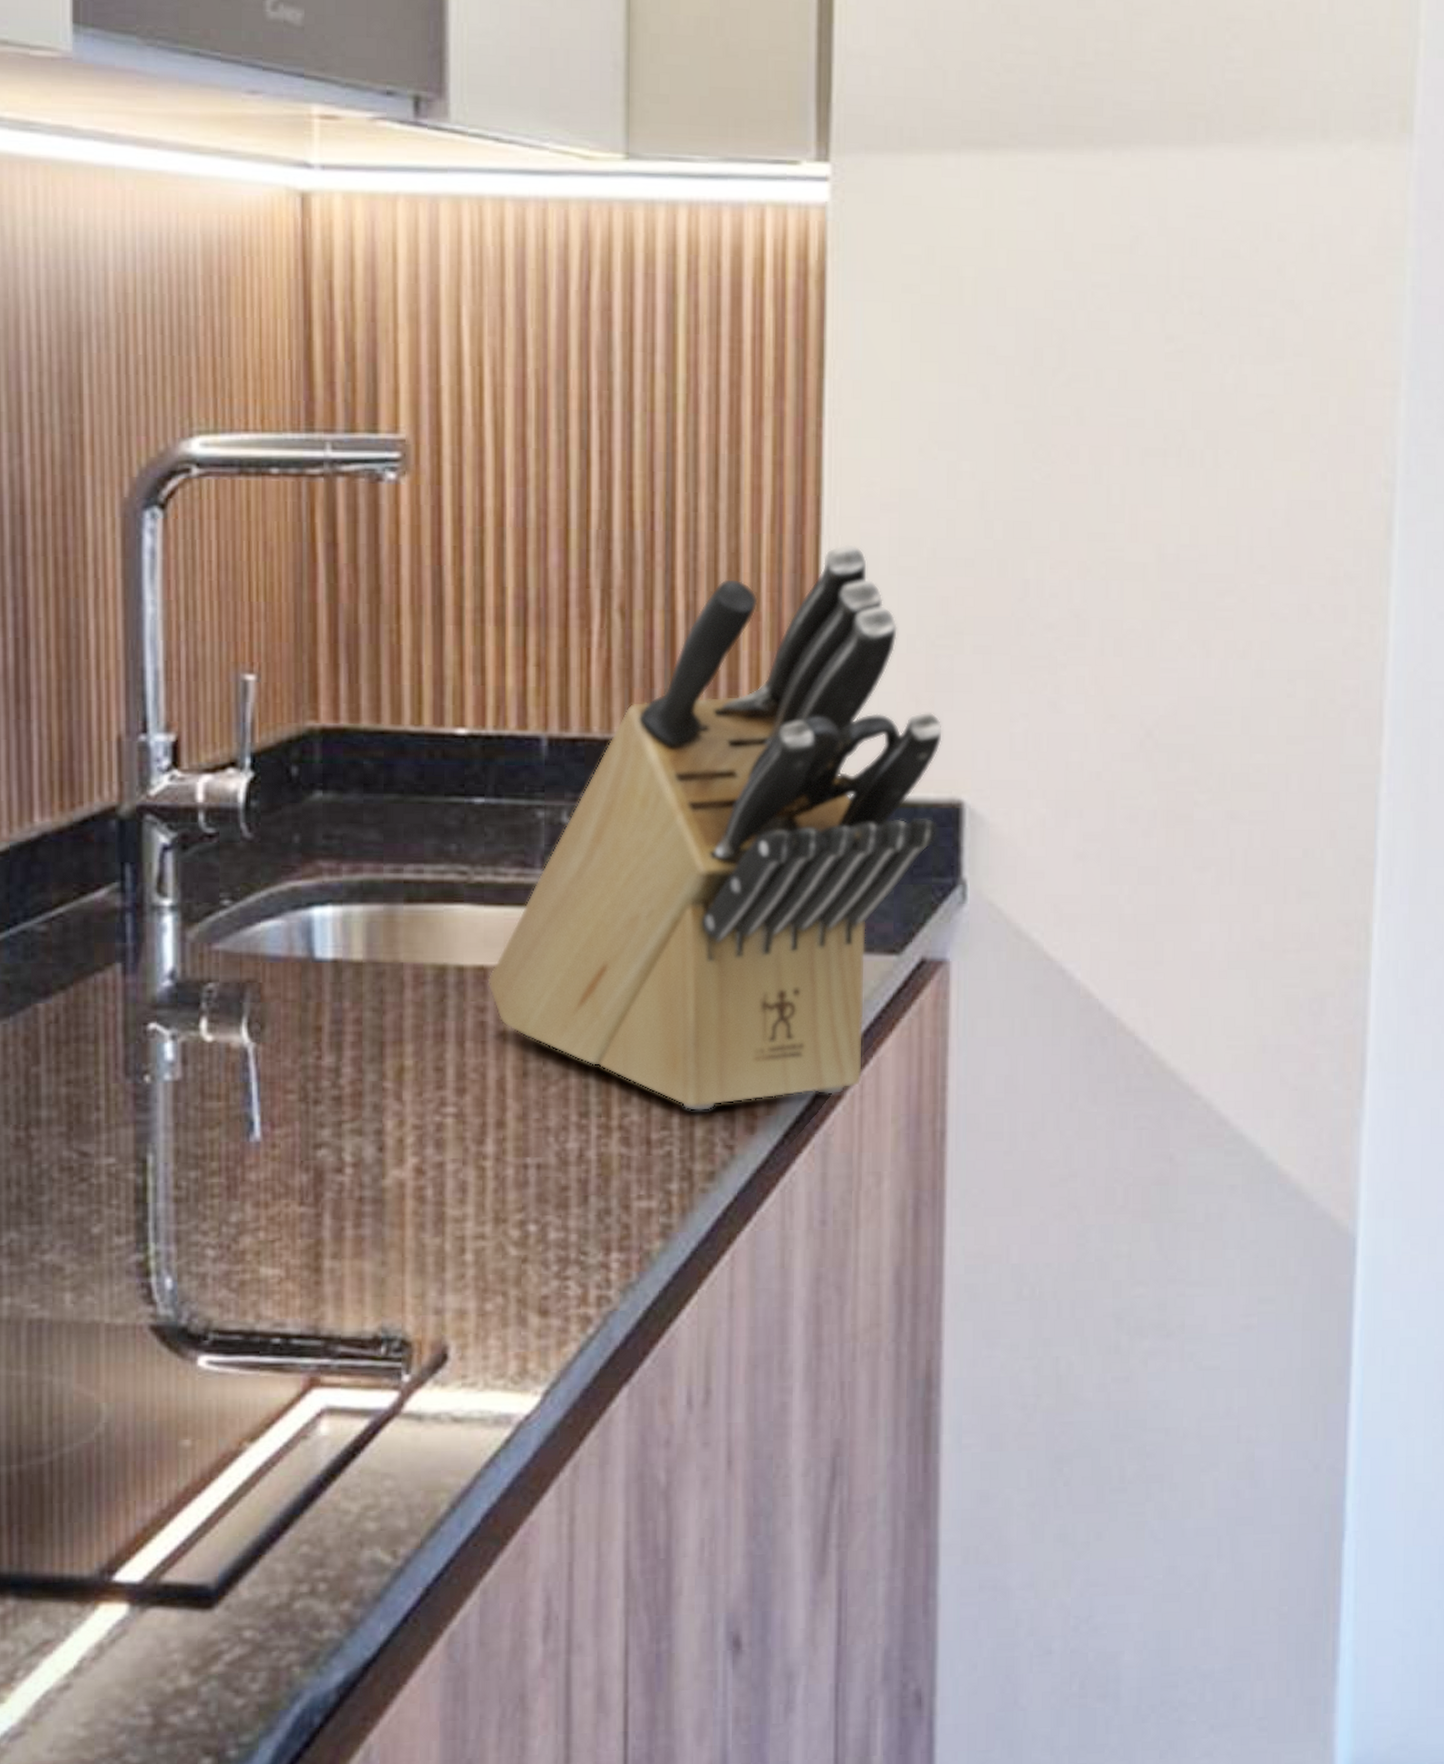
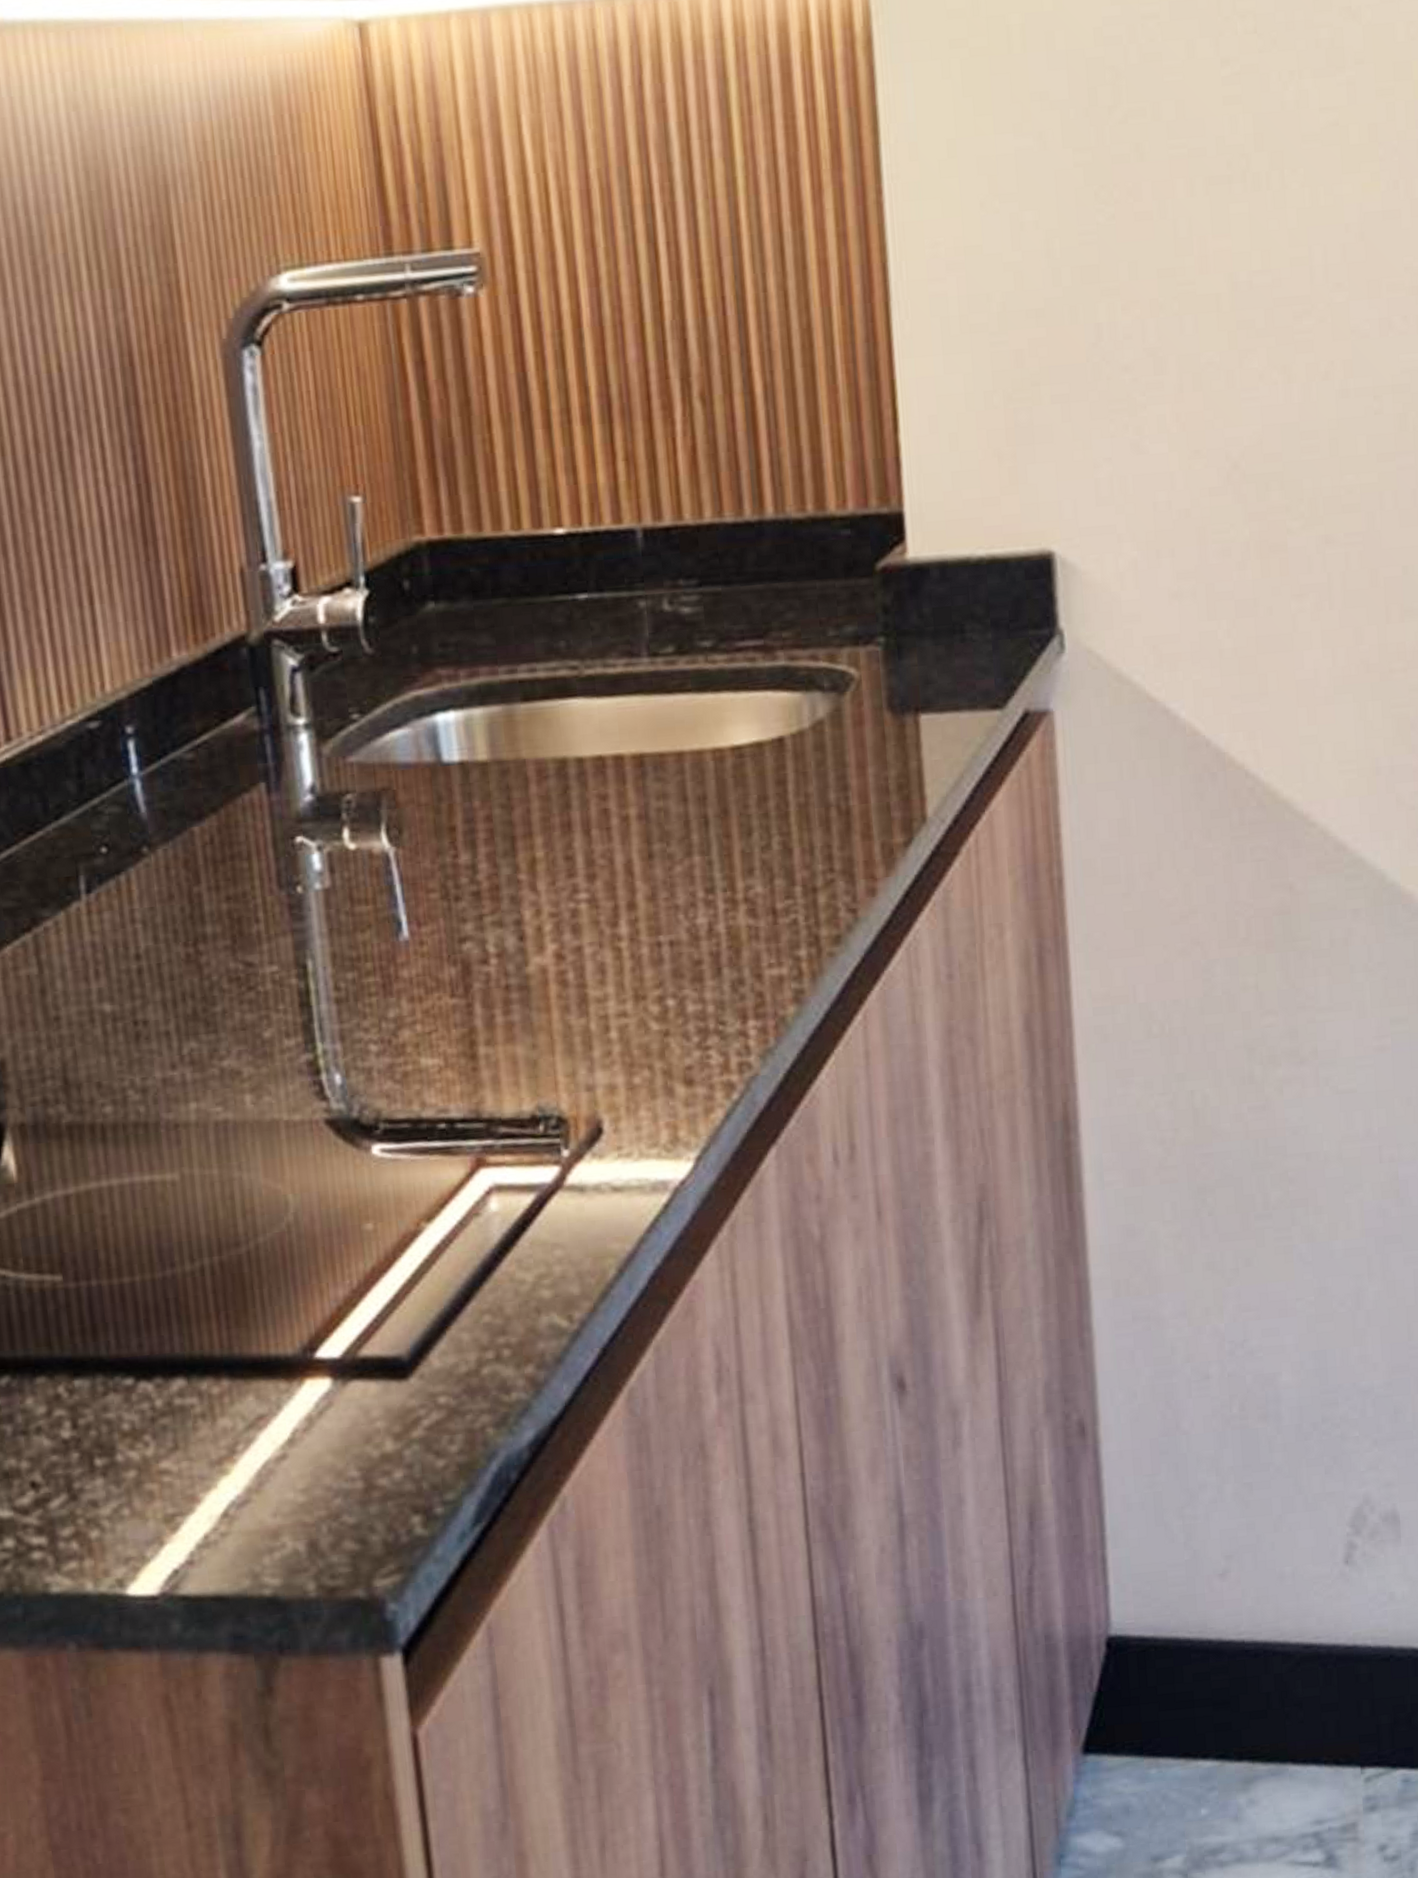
knife block: present [487,544,943,1112] -> none [606,307,1032,879]

